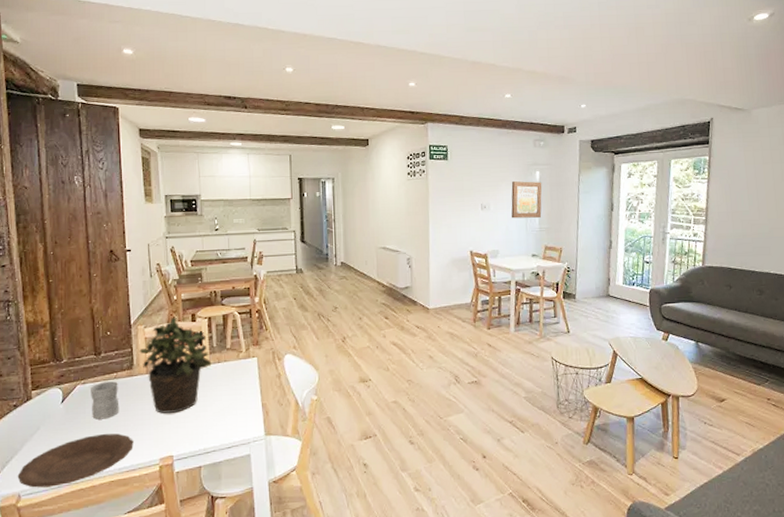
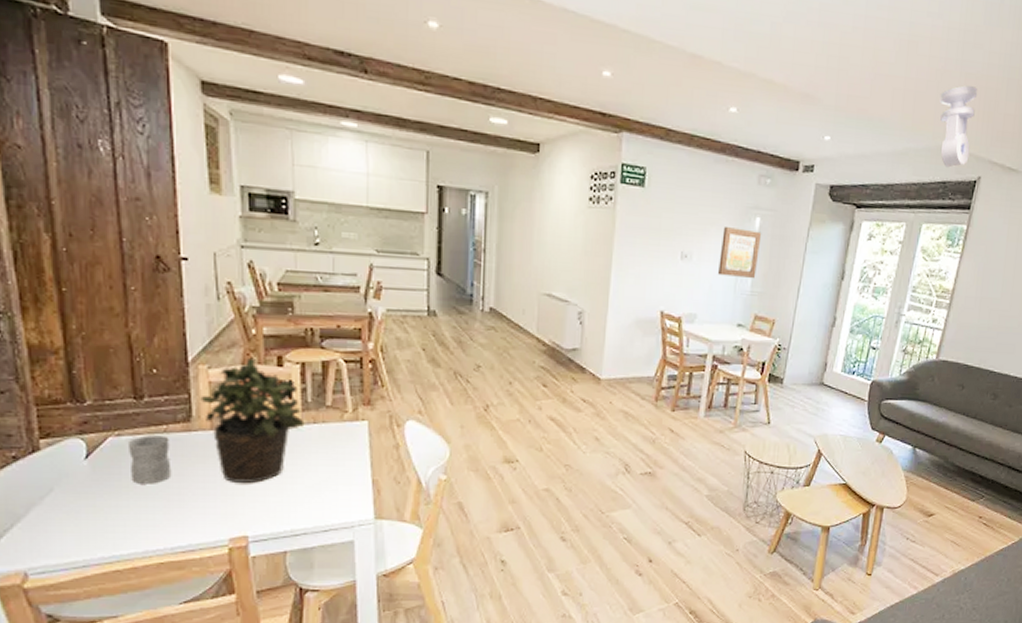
plate: present [17,433,134,488] -> none [21,503,192,566]
ceiling light: none [668,52,700,115] -> present [939,85,978,168]

